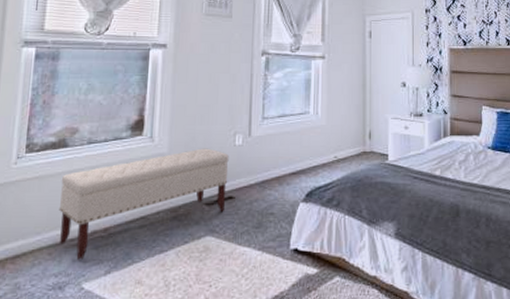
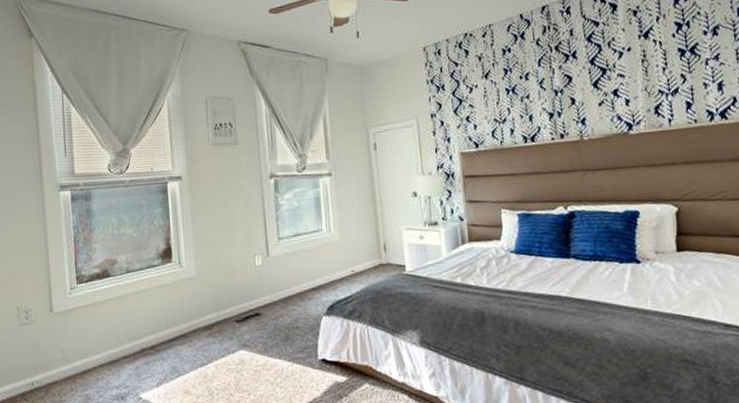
bench: present [58,148,229,260] -> none [109,270,254,374]

